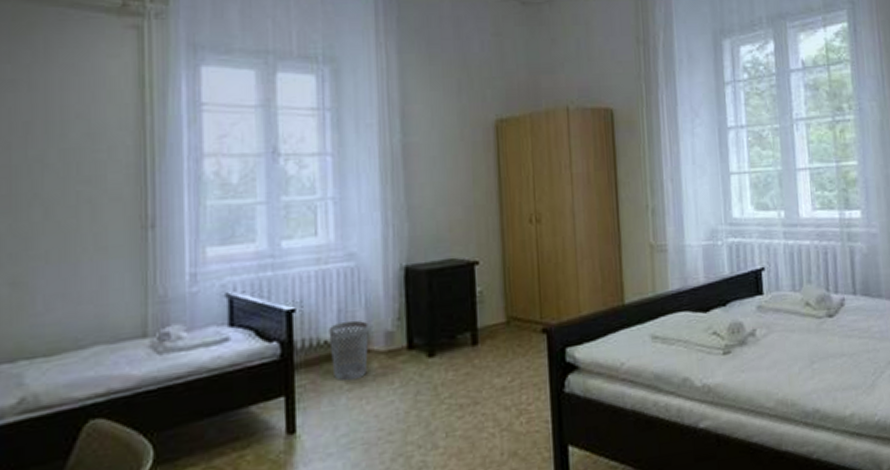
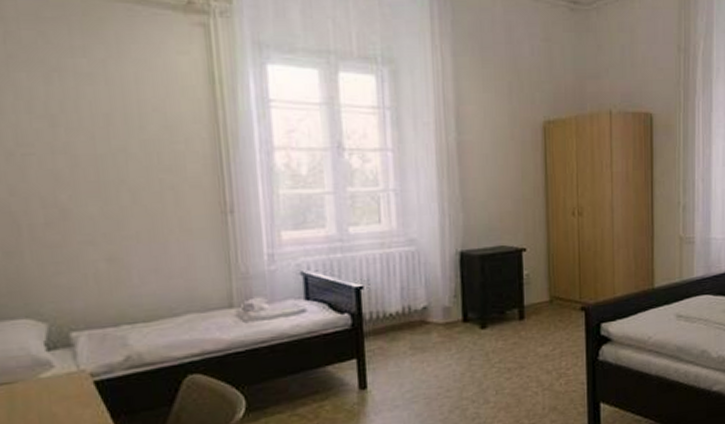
wastebasket: present [329,320,369,381] -> none [393,297,429,348]

